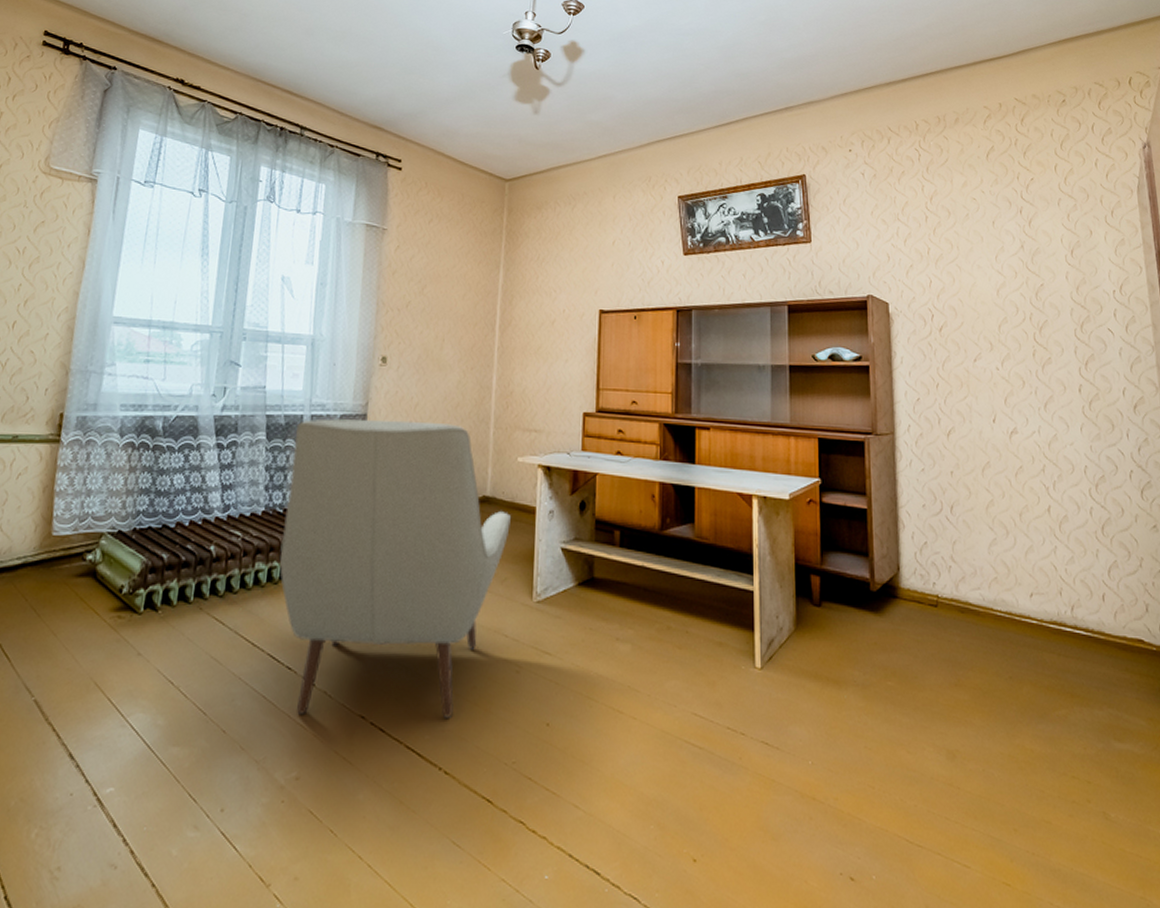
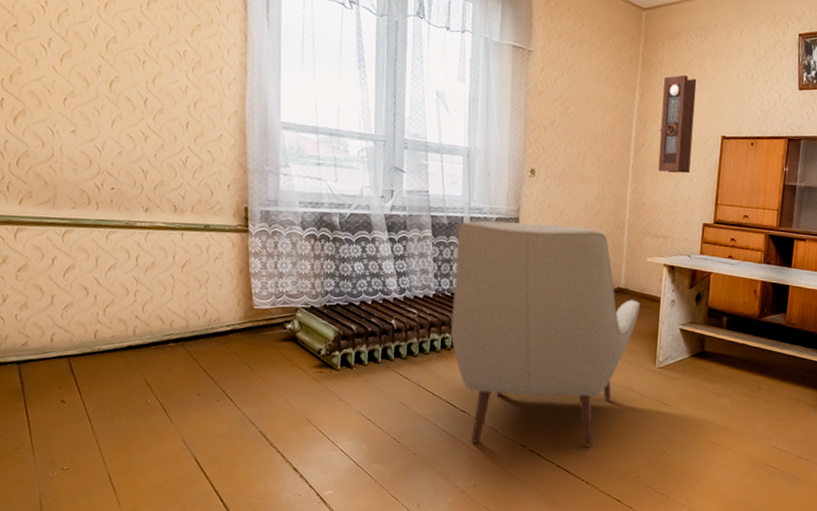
pendulum clock: none [527,245,568,354] -> present [657,74,697,174]

